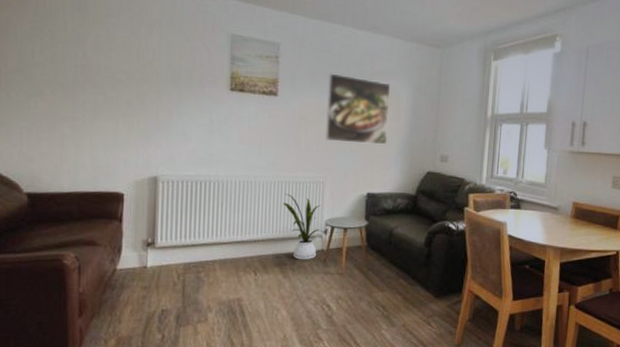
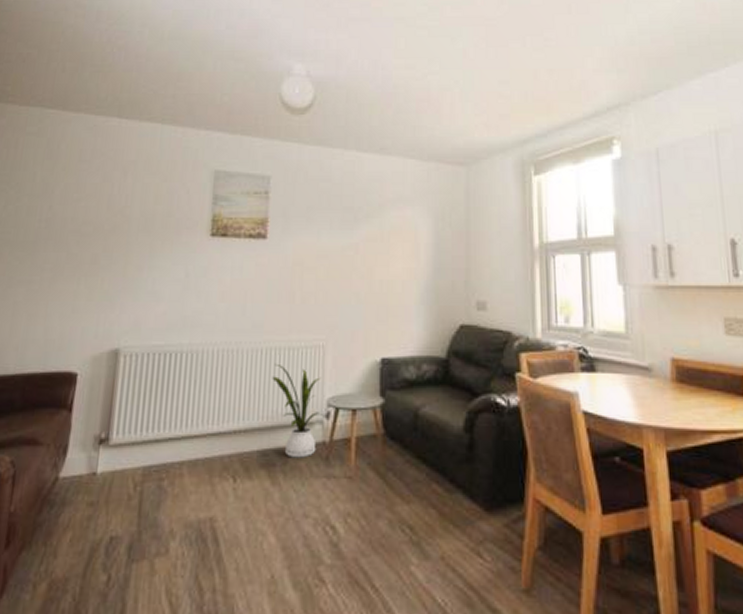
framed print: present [325,73,391,145] -> none [326,206,406,292]

